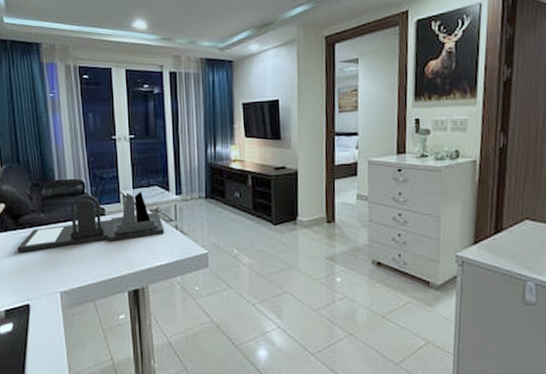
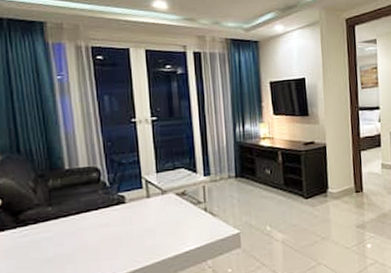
desk organizer: present [17,191,165,253] -> none [17,175,193,254]

